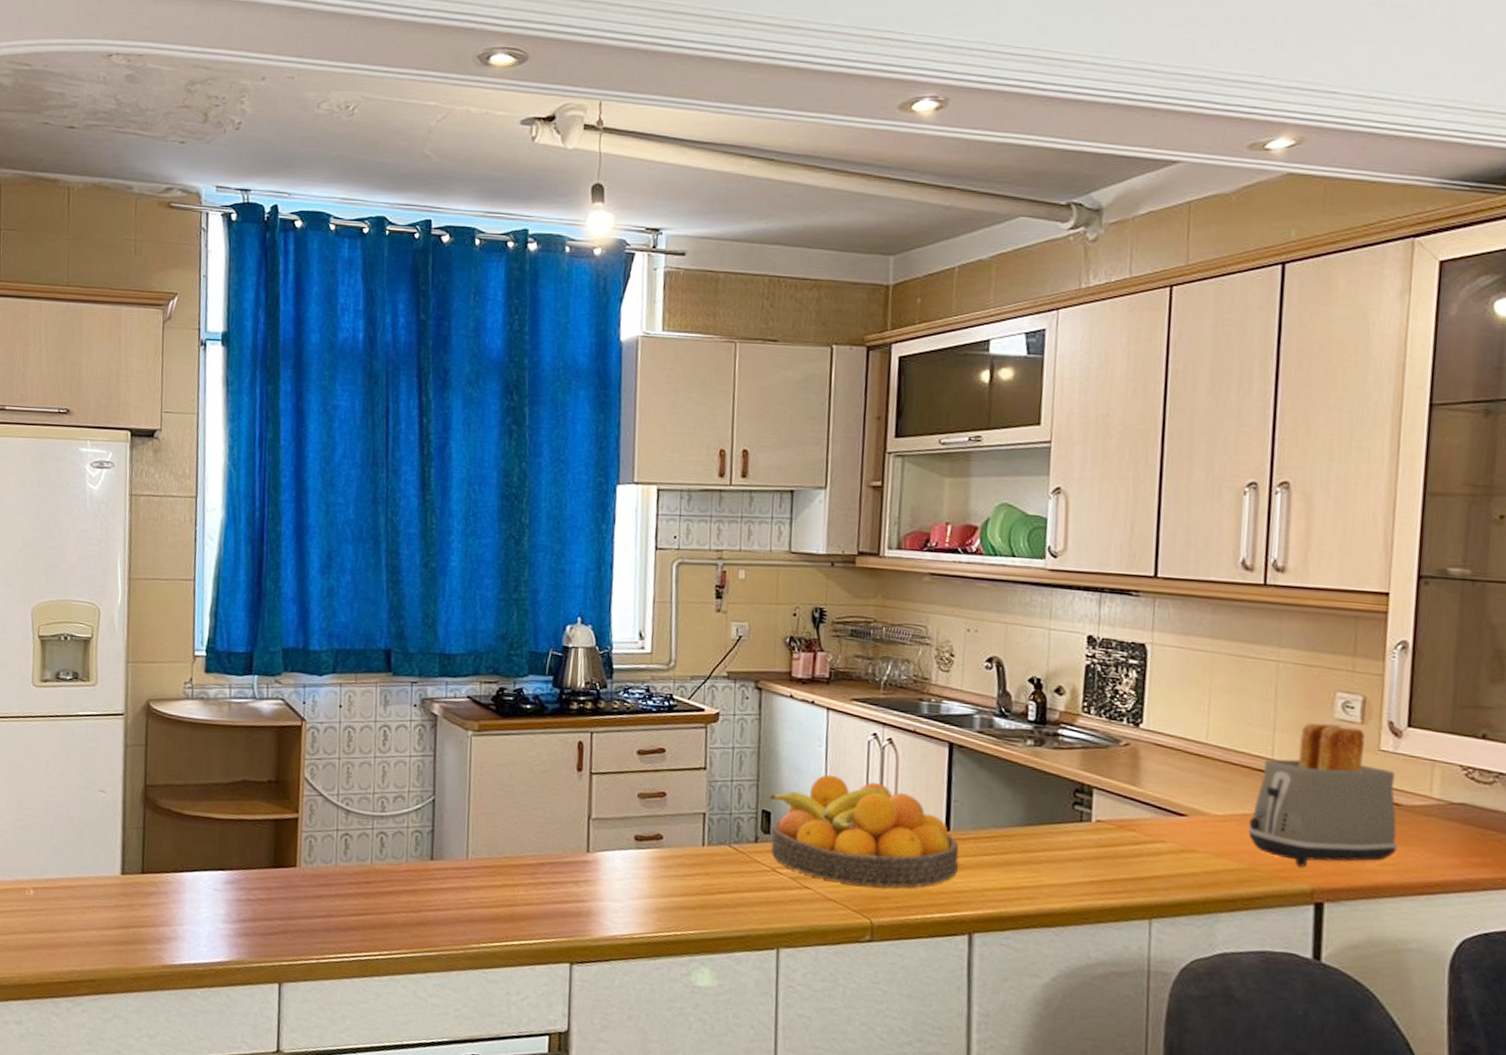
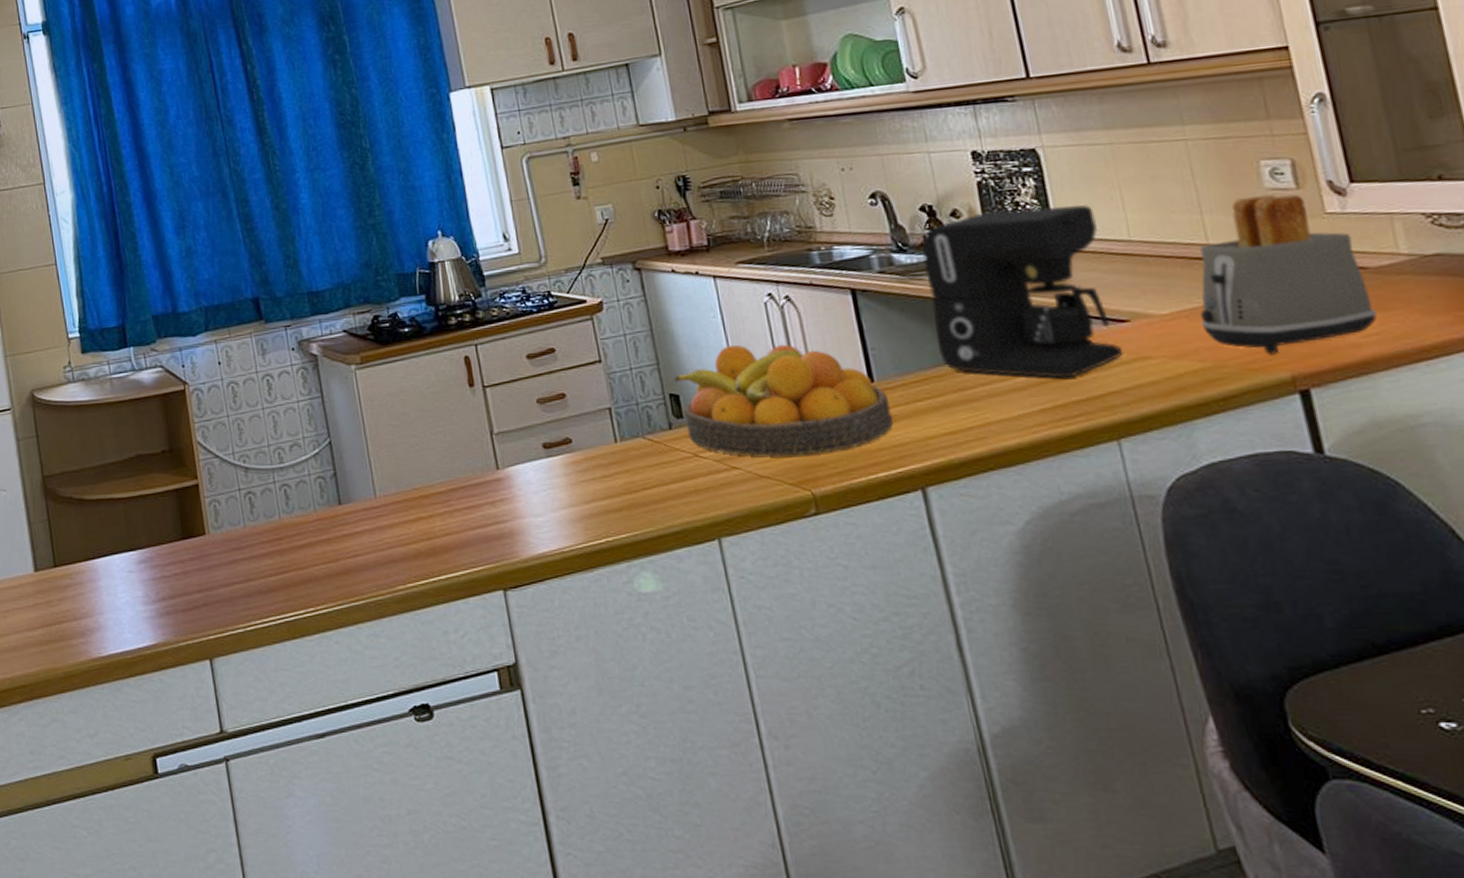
coffee maker: none [1014,694,1182,858] -> present [921,204,1124,379]

